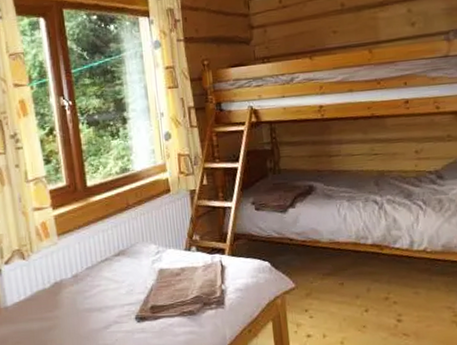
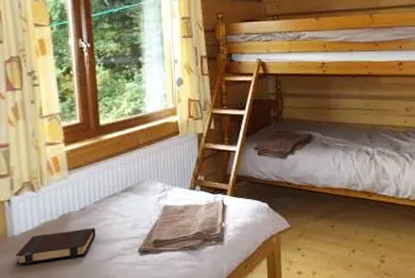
book: none [10,295,90,337] -> present [16,228,96,265]

